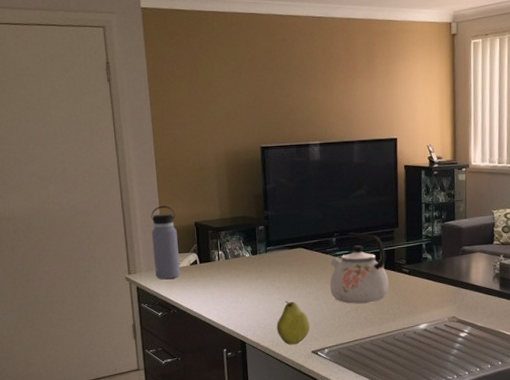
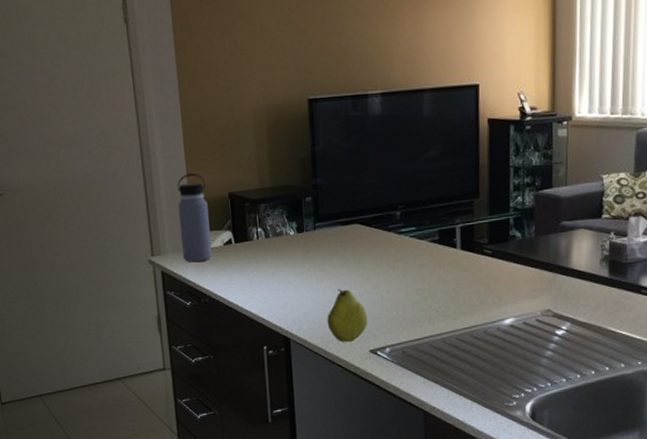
kettle: present [330,232,389,304] -> none [392,204,466,293]

